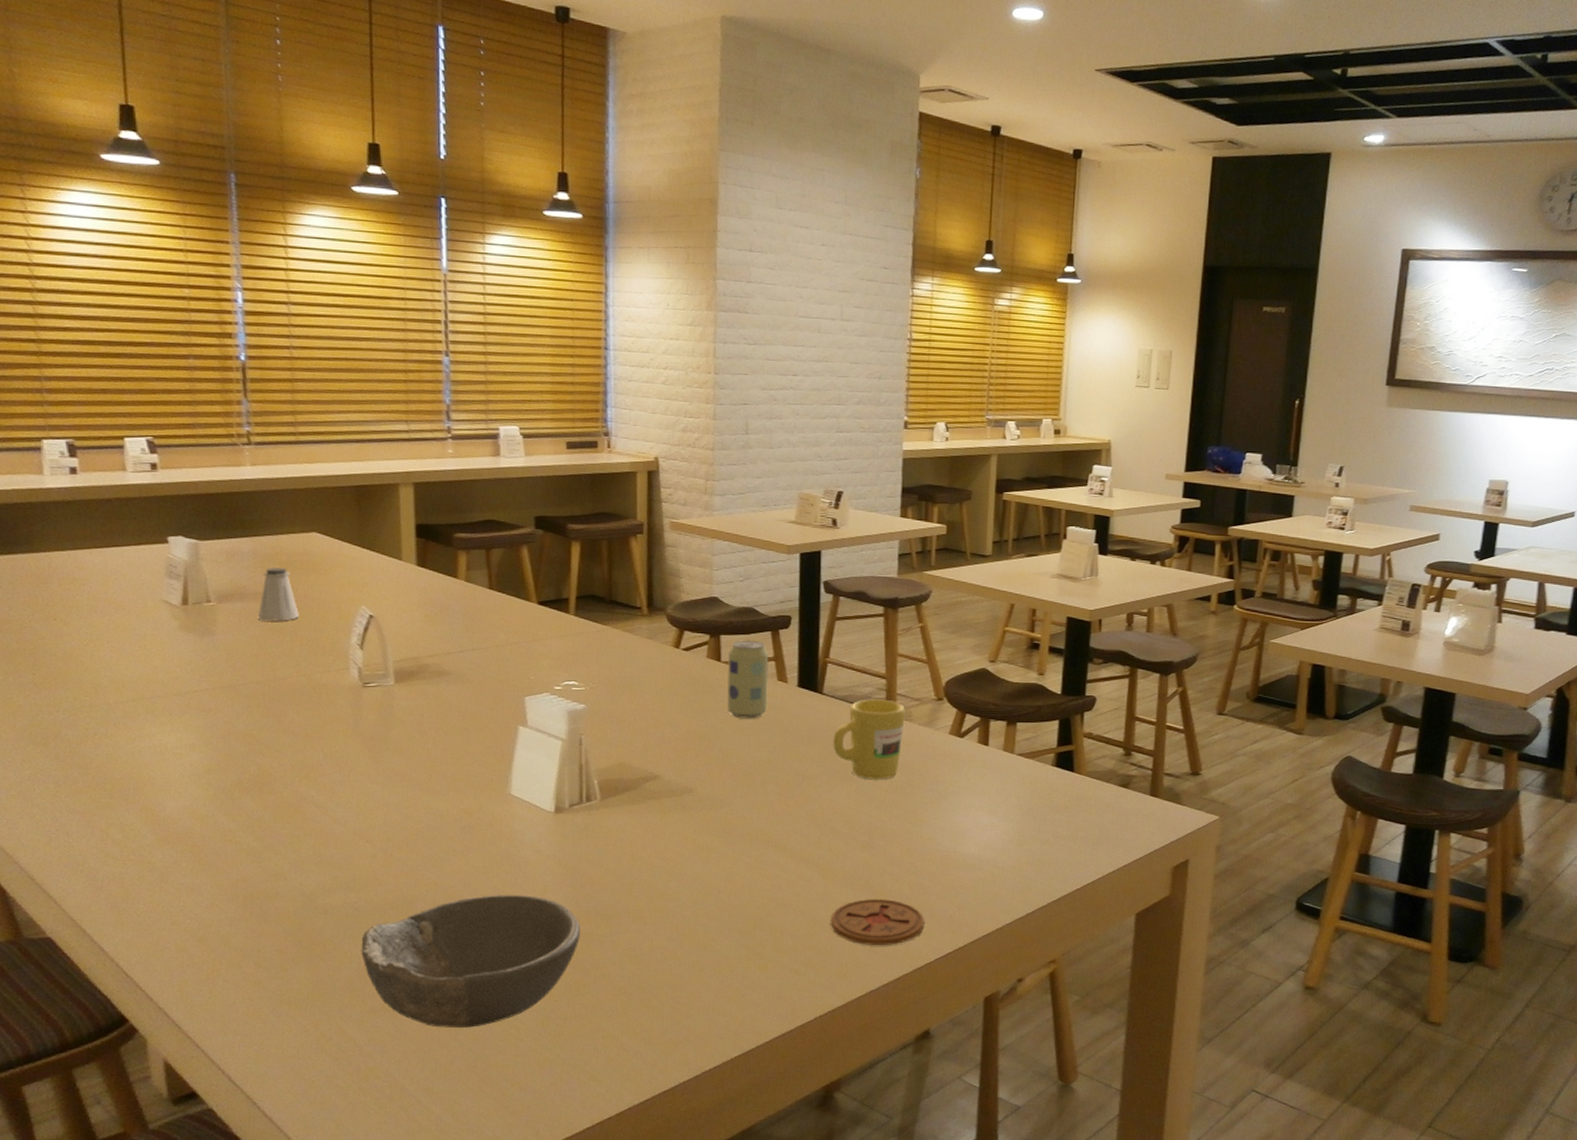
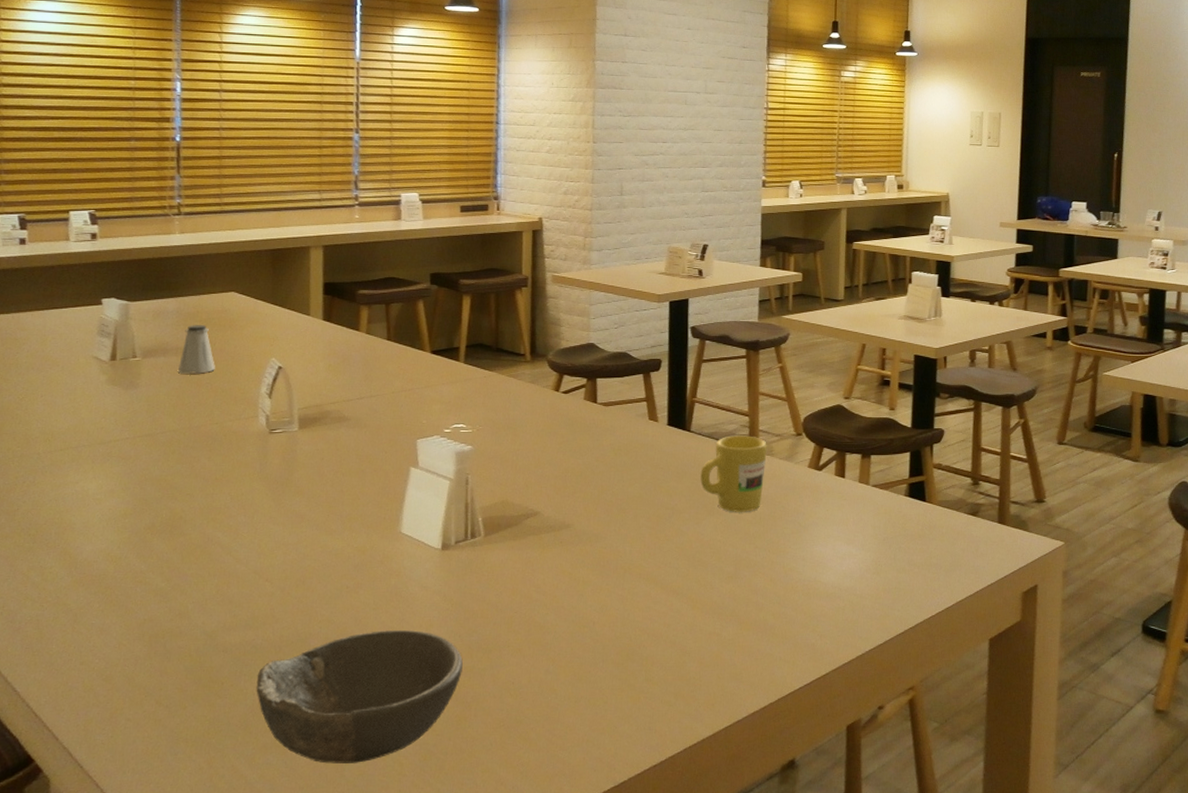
beverage can: present [727,640,769,719] -> none [602,382,641,456]
coaster: present [830,899,925,945] -> none [699,629,788,675]

